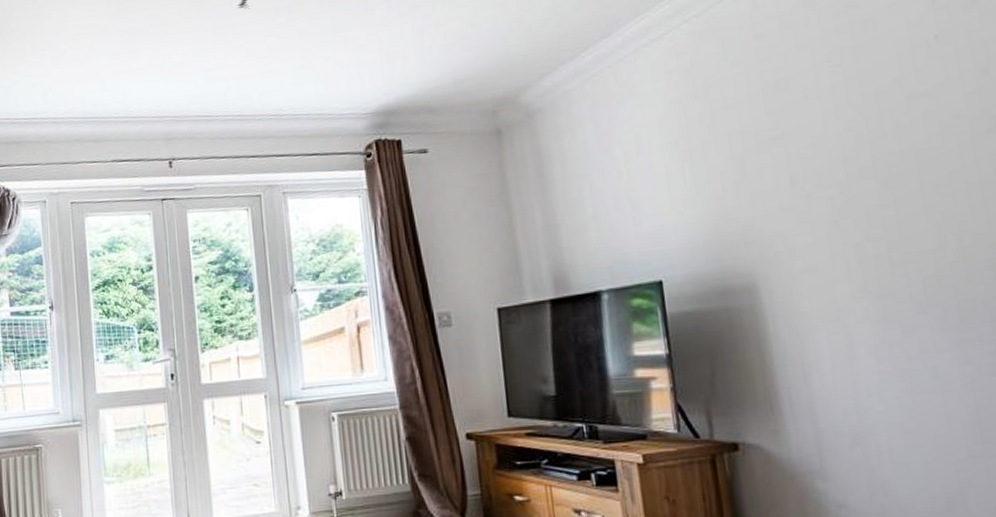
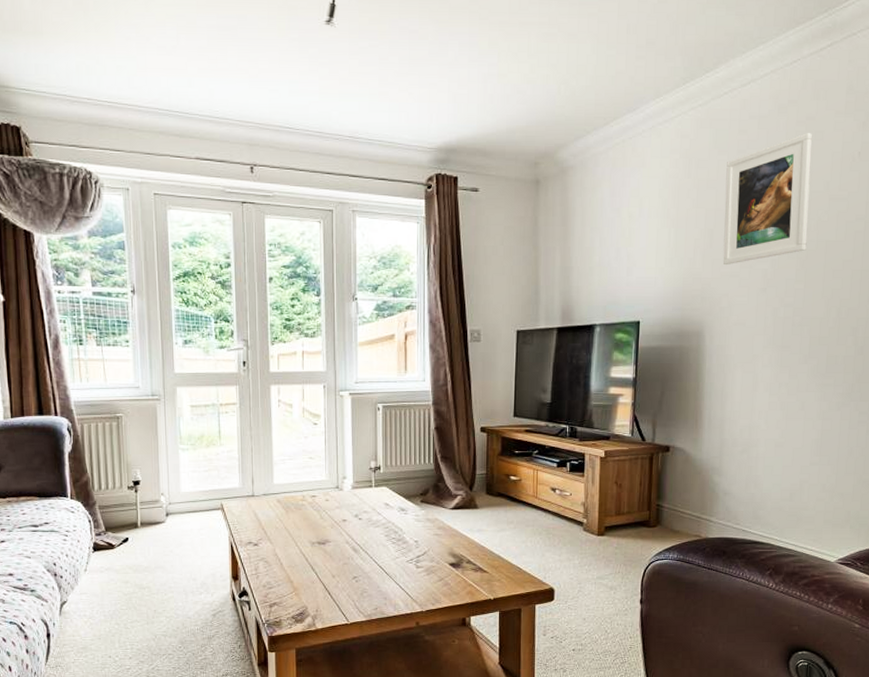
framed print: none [745,23,887,199] -> present [722,133,812,266]

